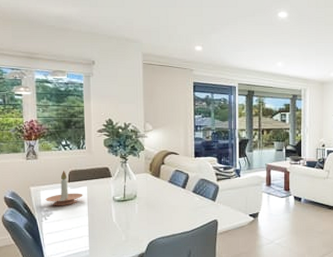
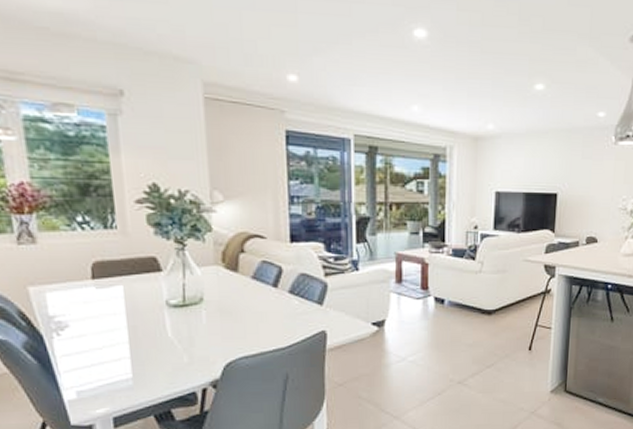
candle holder: present [45,171,83,206] -> none [55,262,118,315]

